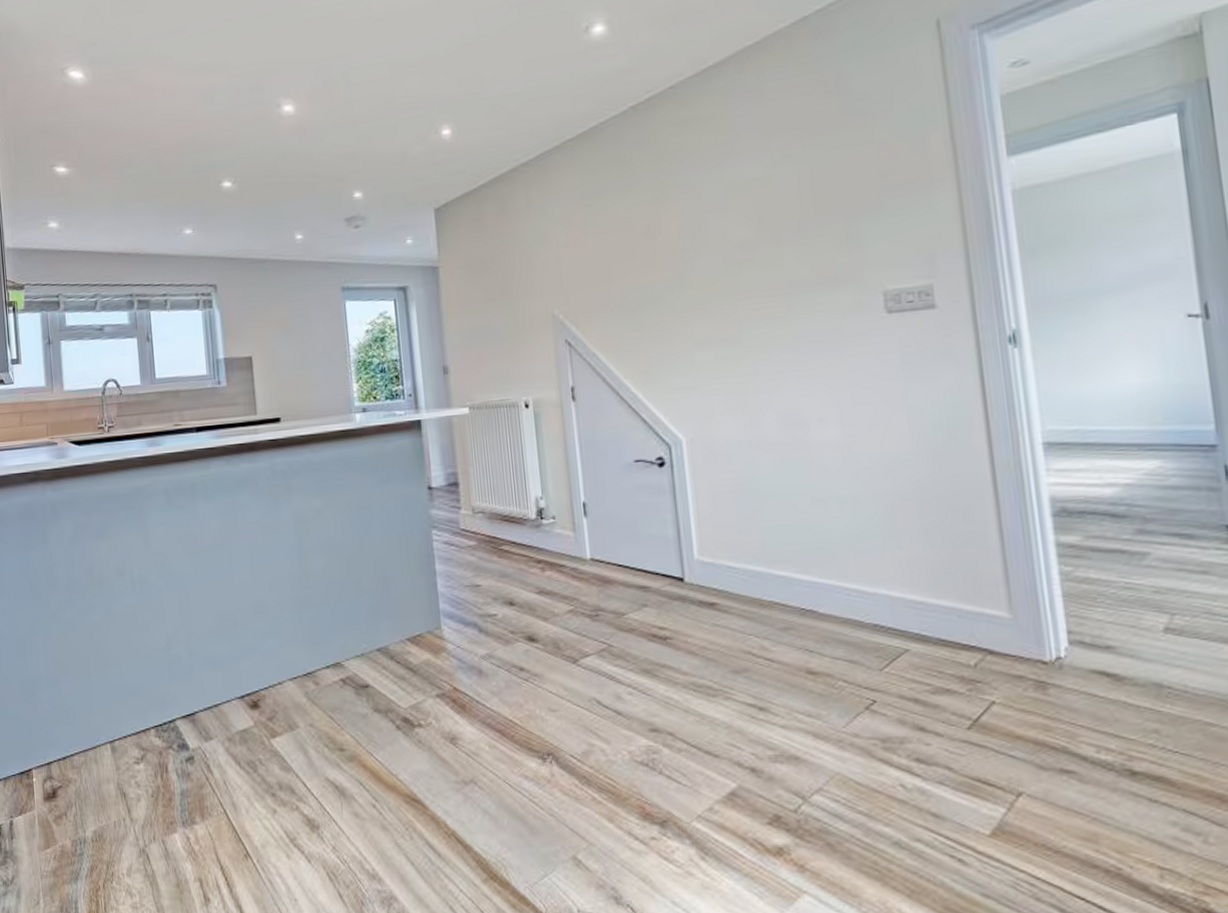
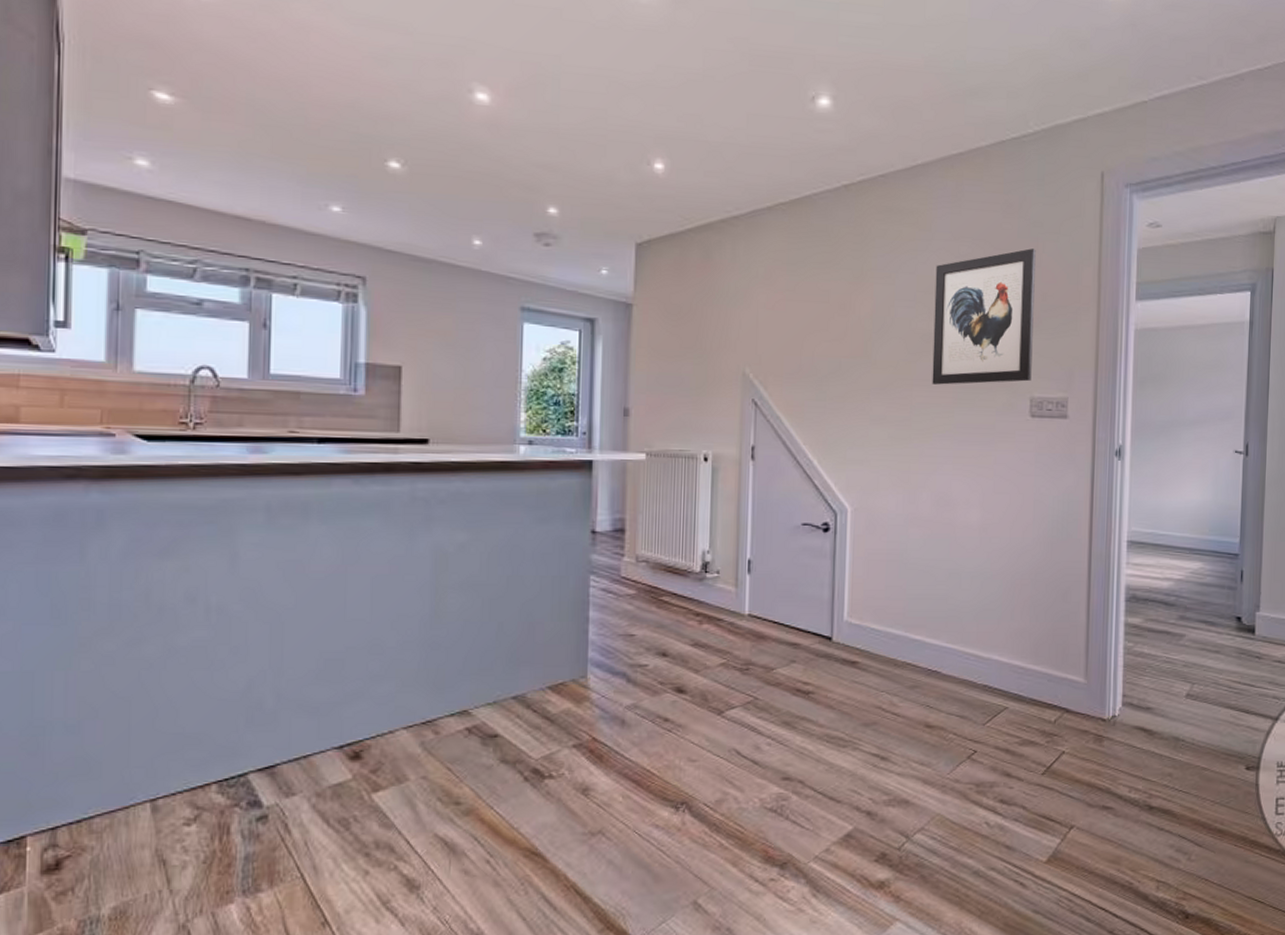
wall art: none [745,125,882,295] -> present [932,248,1036,385]

